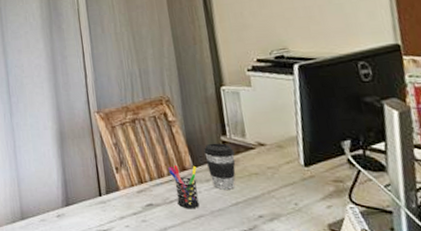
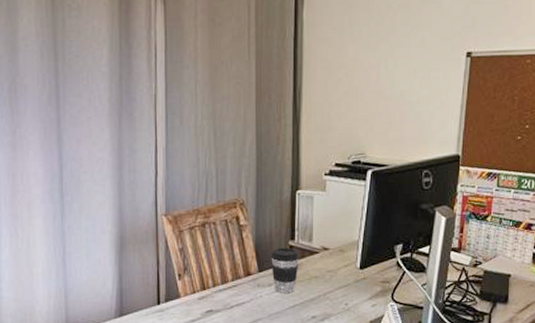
pen holder: present [167,165,199,209] -> none [232,270,261,314]

